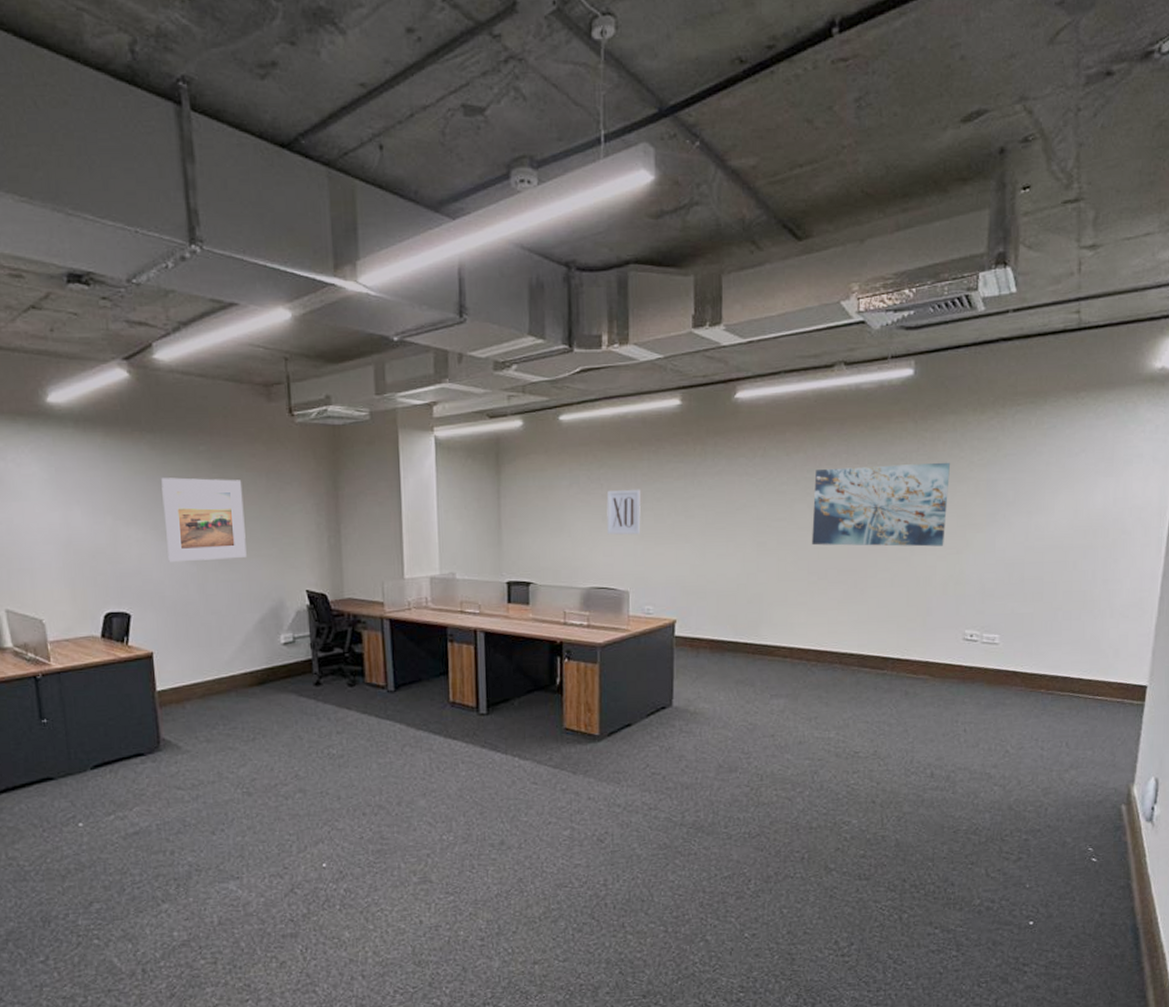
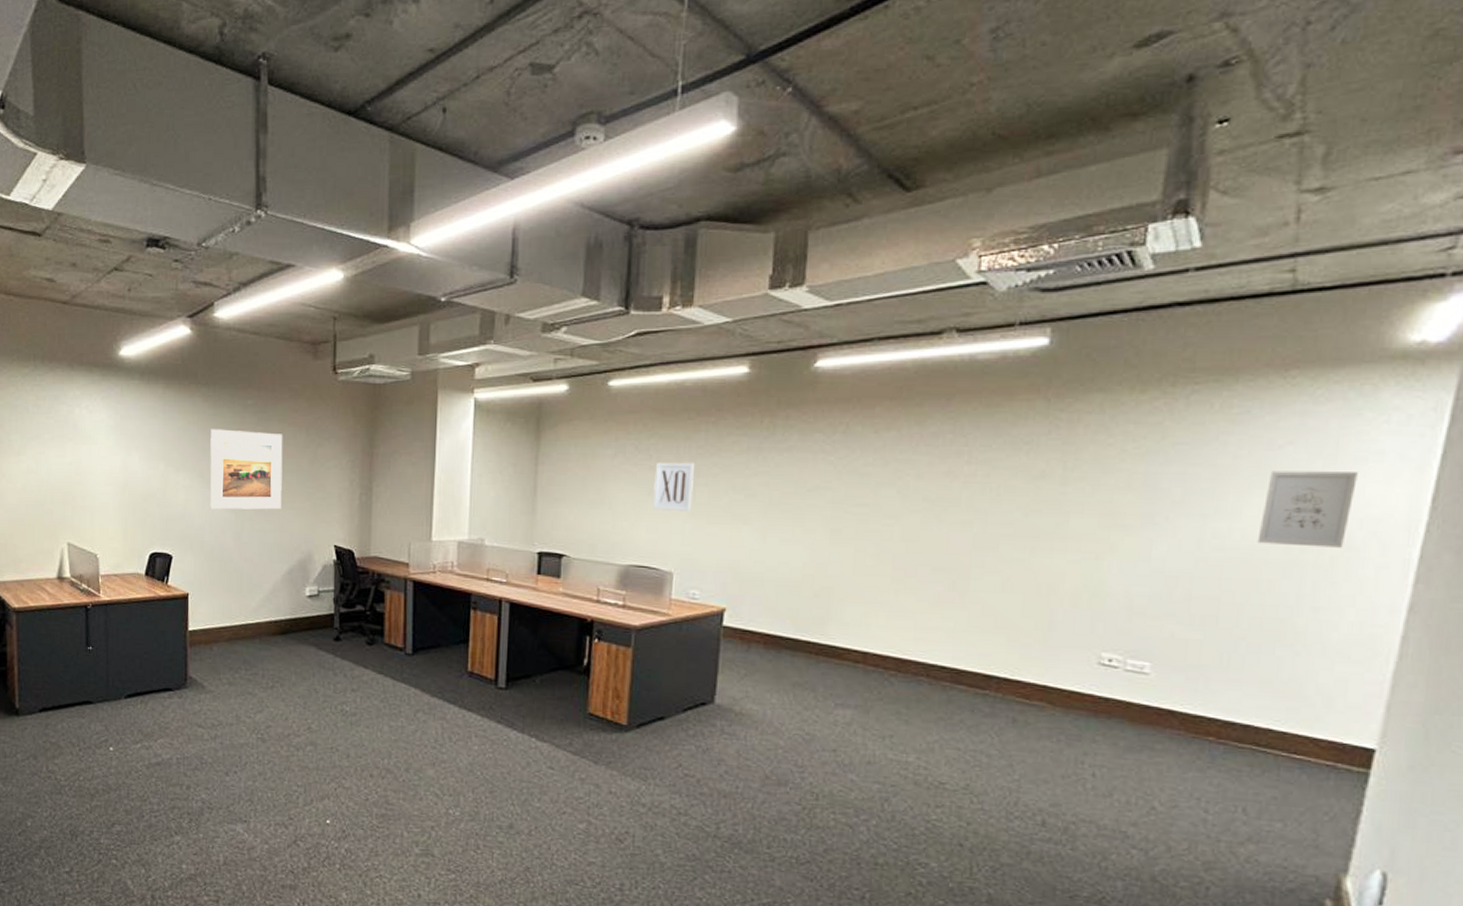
wall art: present [812,462,951,547] -> none [900,449,1094,549]
wall art: none [1065,472,1127,533] -> present [1257,471,1358,548]

